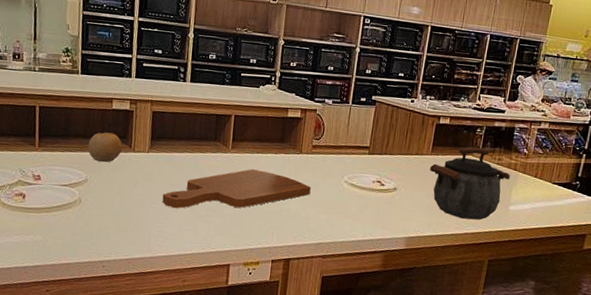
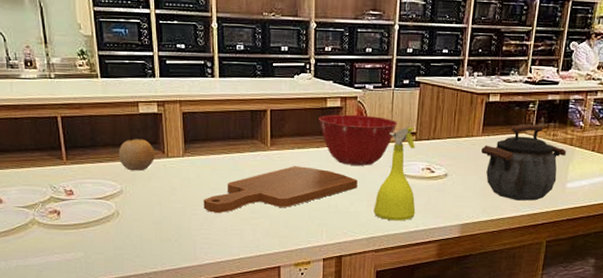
mixing bowl: none [279,124,353,174] -> present [319,114,398,166]
spray bottle: none [324,140,368,230] -> present [374,126,416,221]

